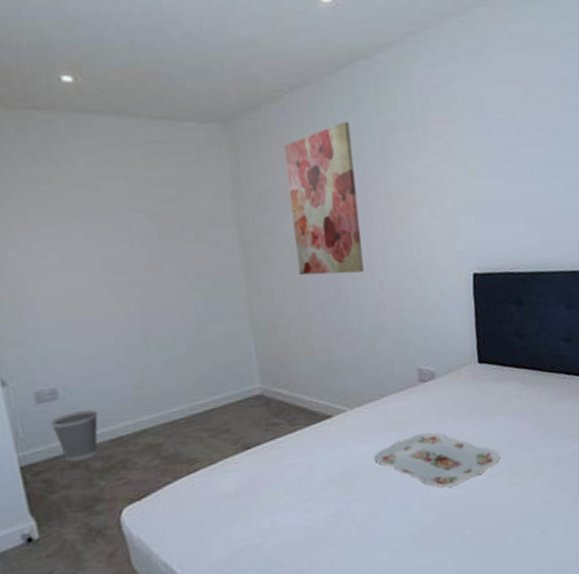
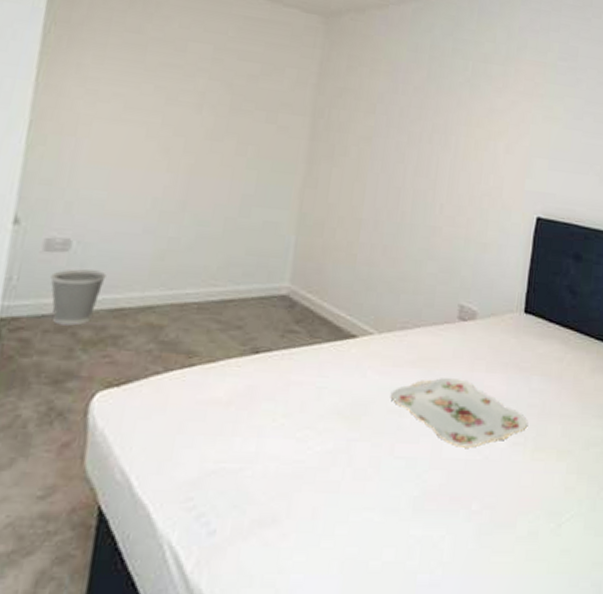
wall art: present [284,121,364,276] -> none [361,42,447,190]

